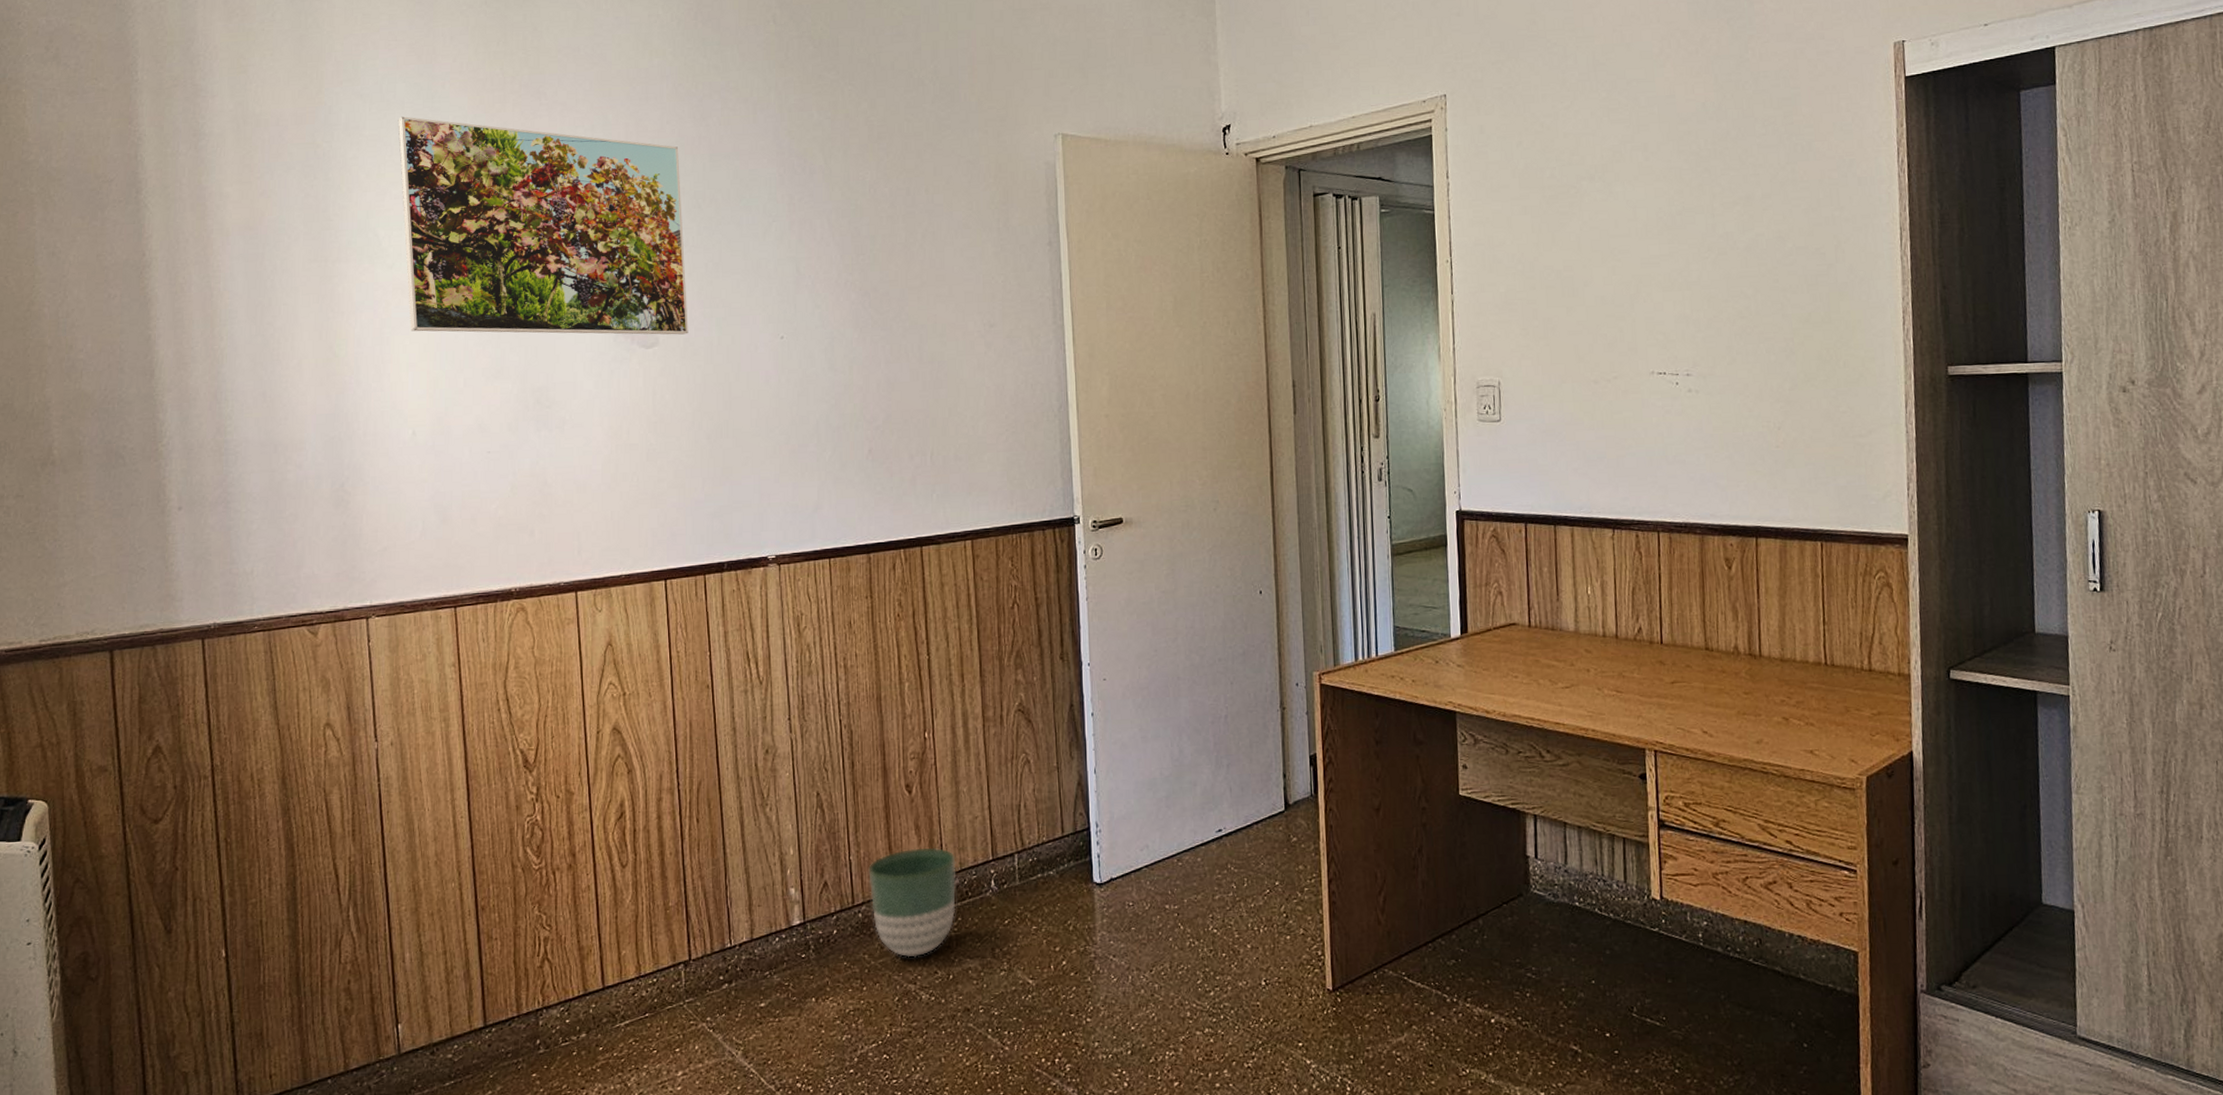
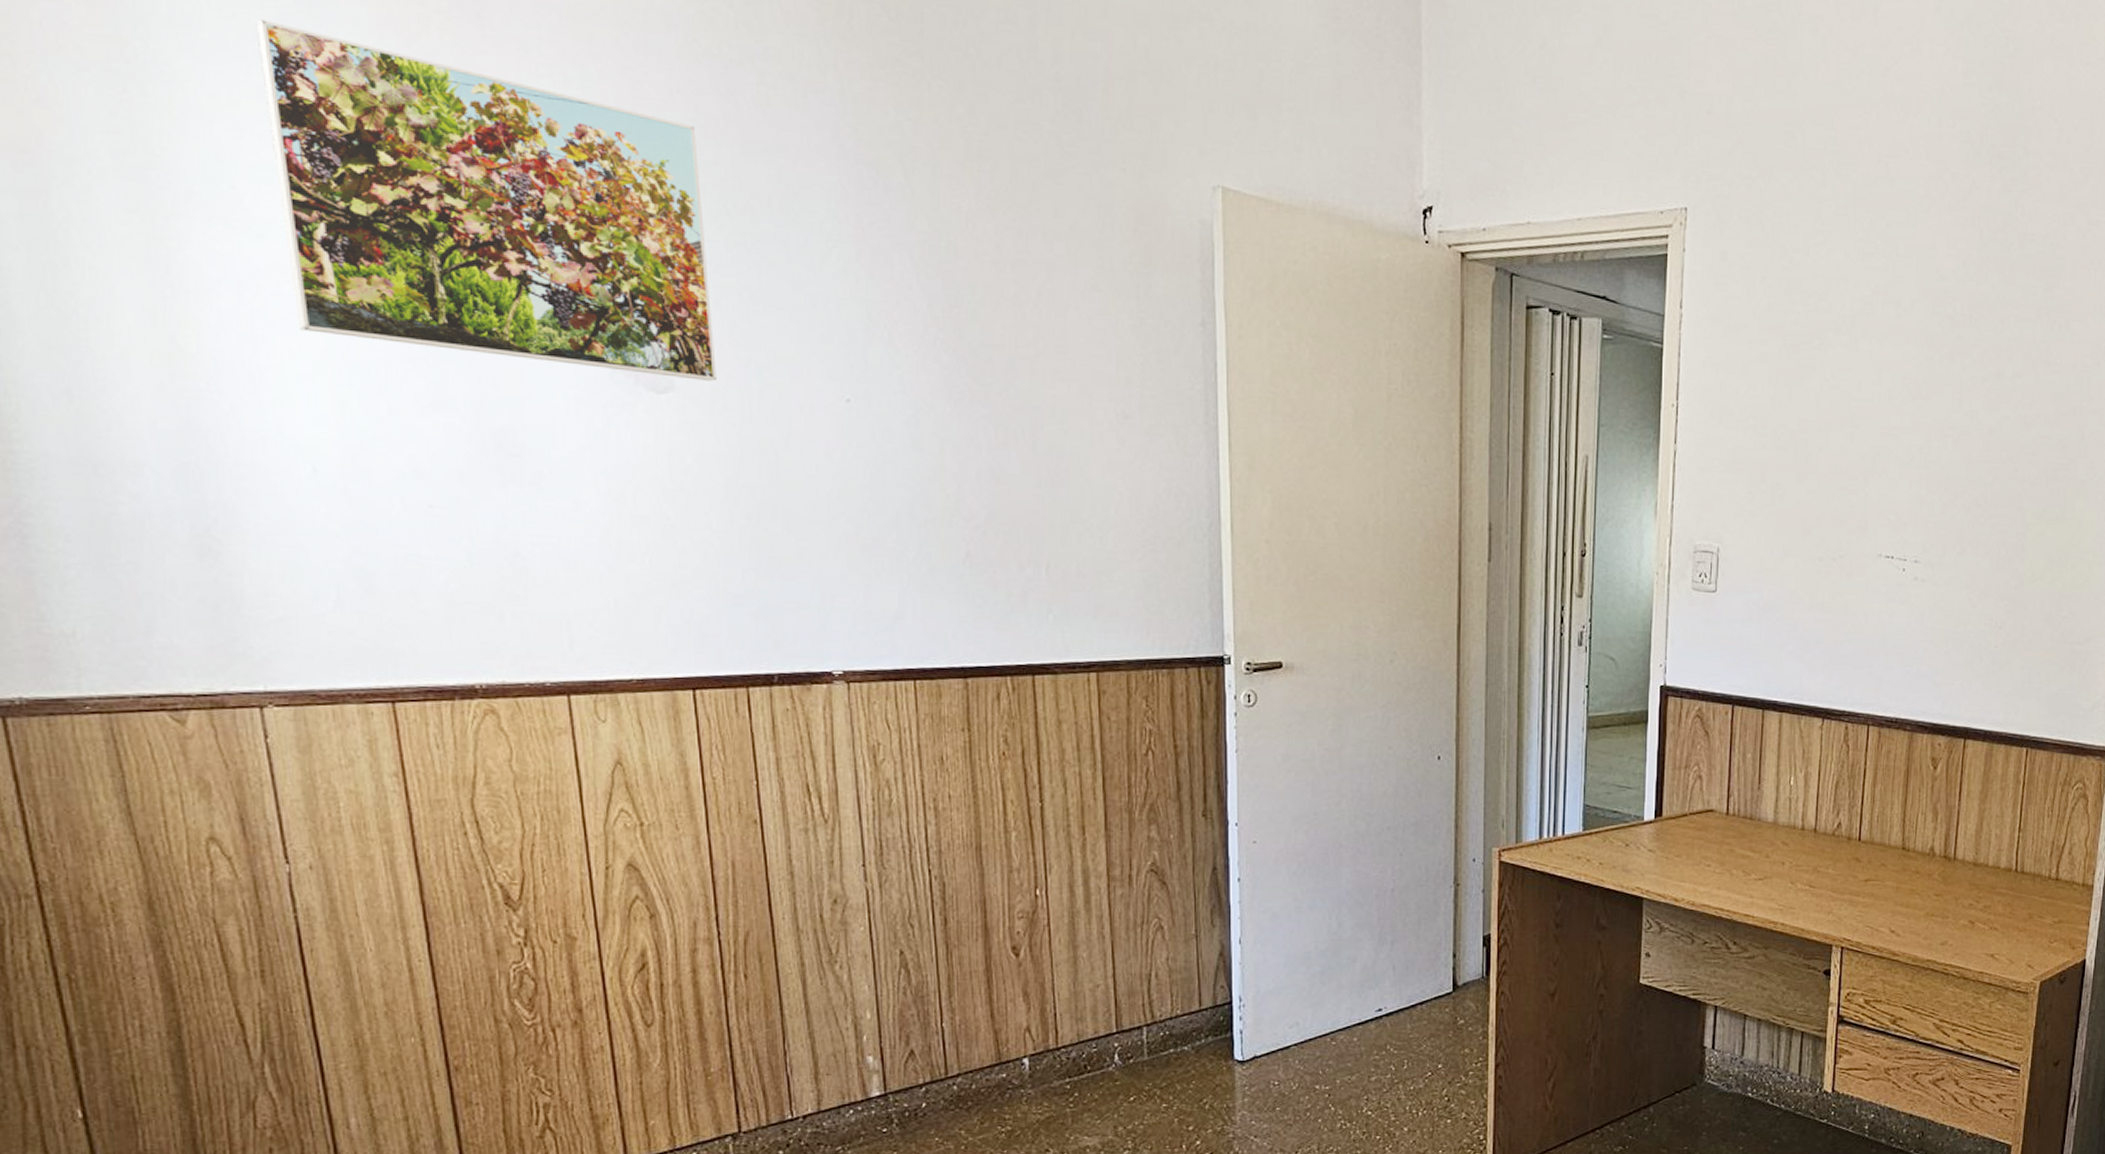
planter: present [868,847,956,958] -> none [965,1016,1073,1134]

